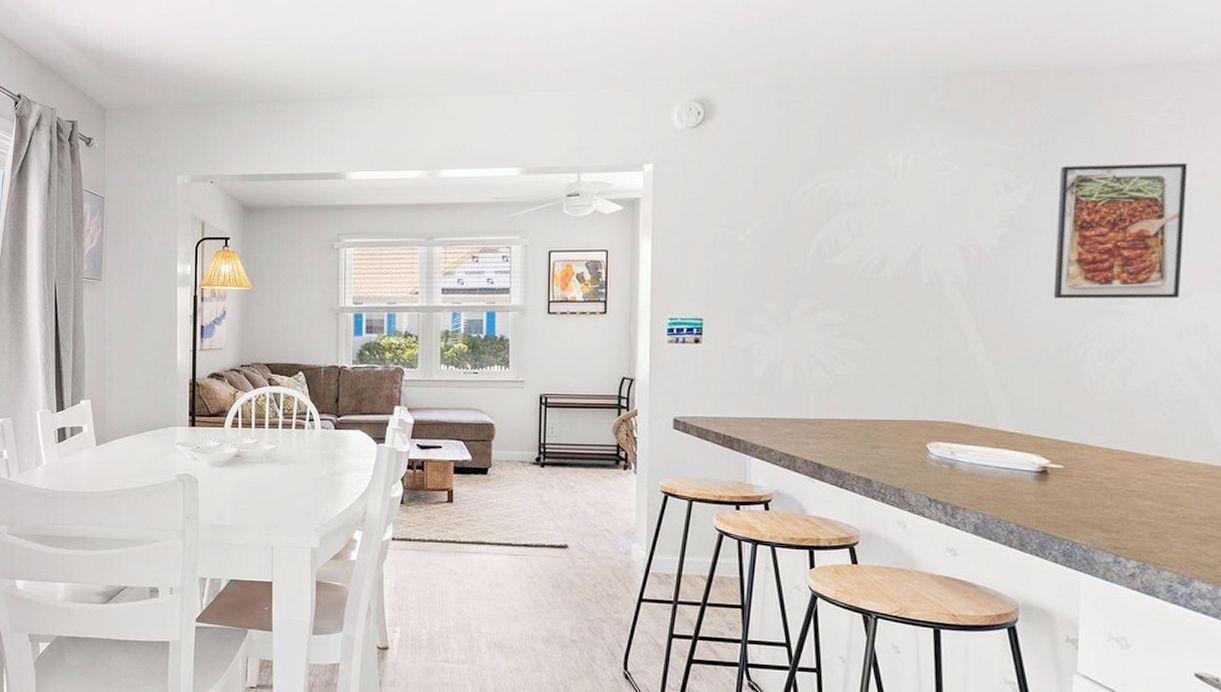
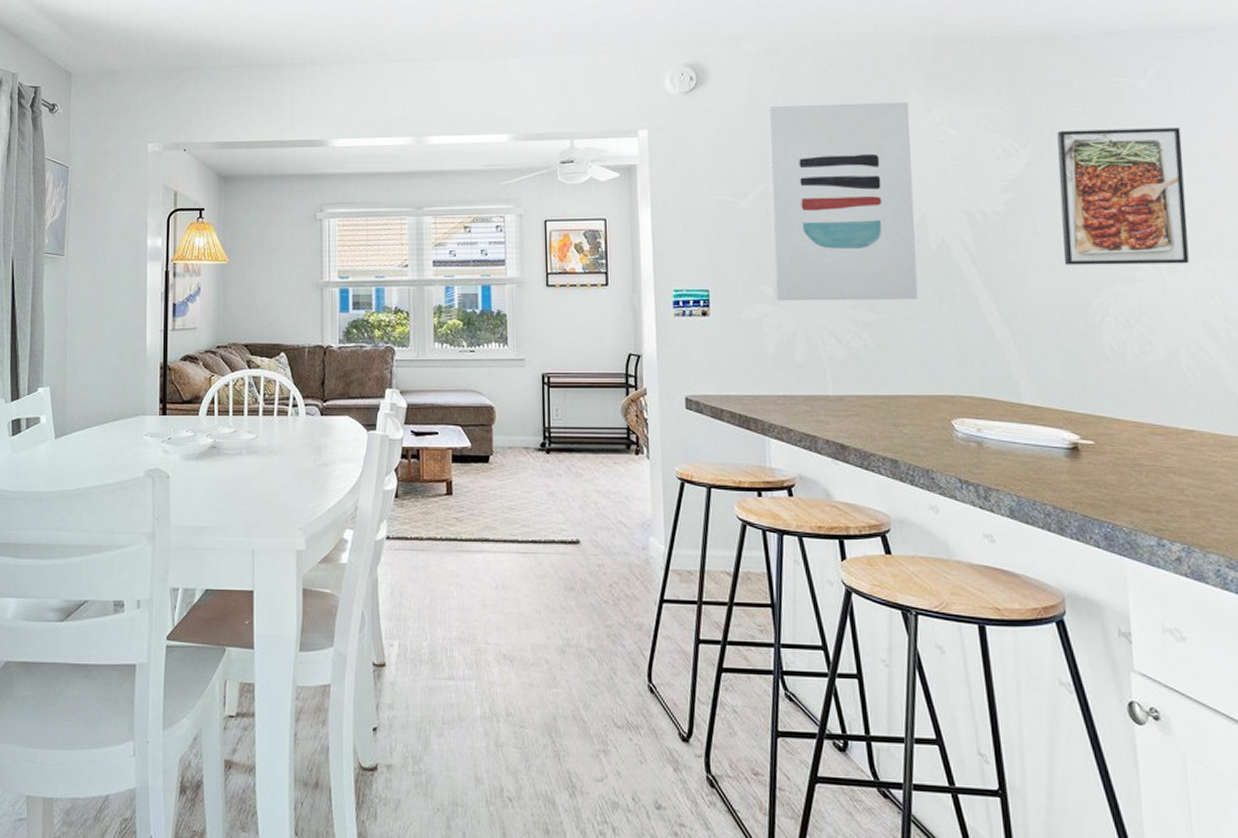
wall art: none [764,136,914,330] -> present [766,101,918,301]

